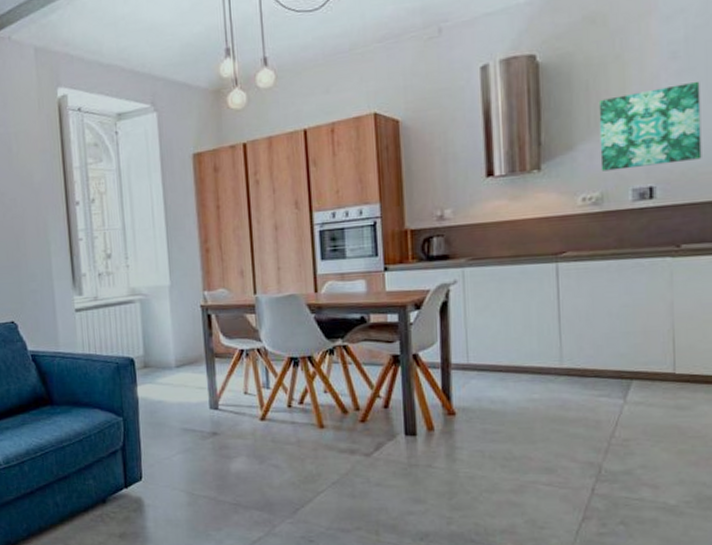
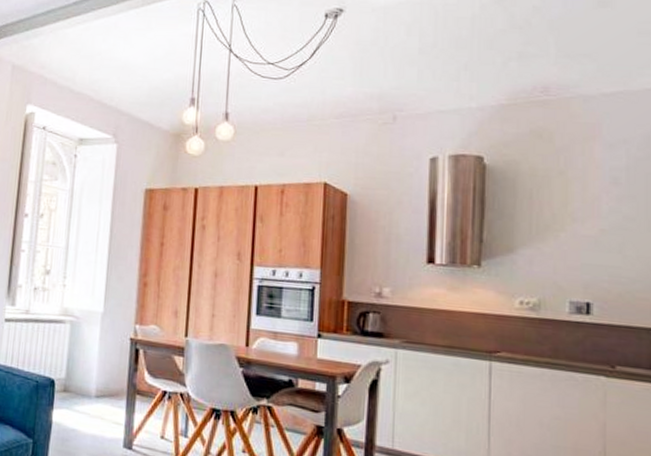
wall art: present [598,81,702,171] -> none [539,209,640,285]

